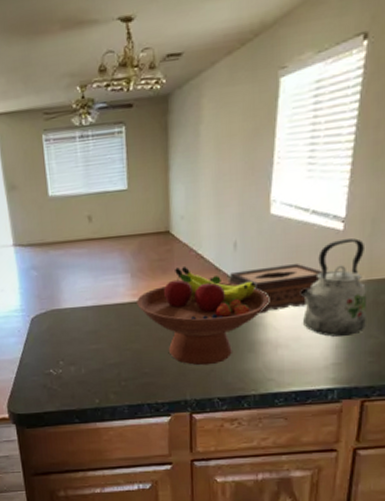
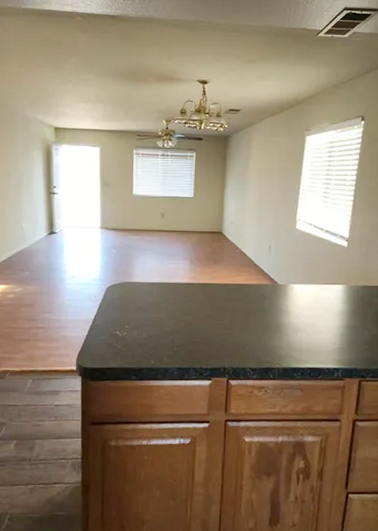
fruit bowl: present [137,265,270,366] -> none [192,259,293,340]
tissue box: present [229,263,323,314] -> none [264,267,333,303]
kettle: present [300,238,366,337] -> none [315,254,363,327]

